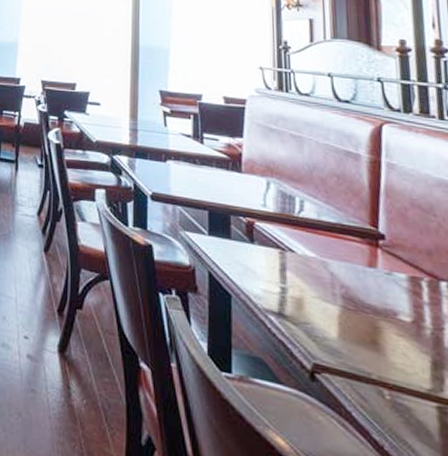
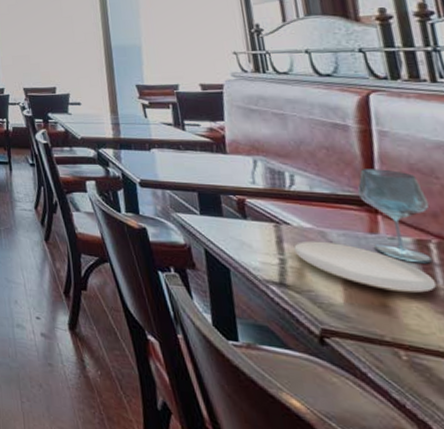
plate: none [296,270,425,332] -> present [293,241,437,294]
wine glass: none [361,200,426,302] -> present [357,169,432,264]

